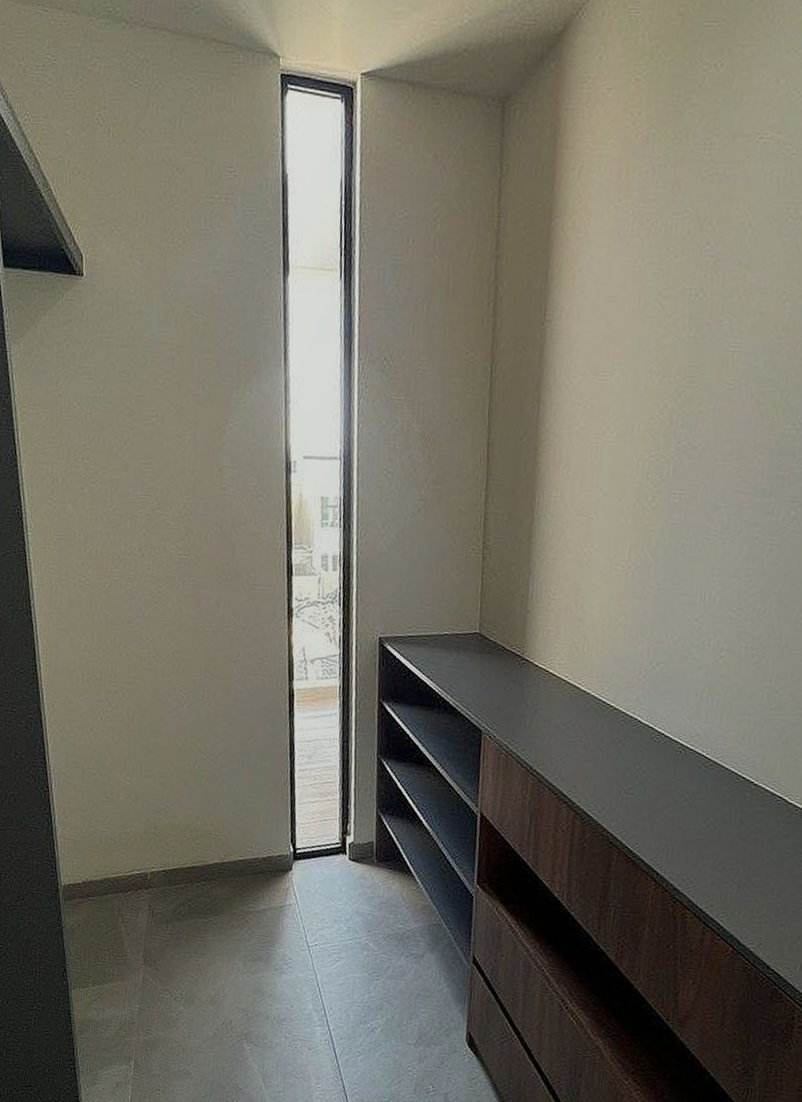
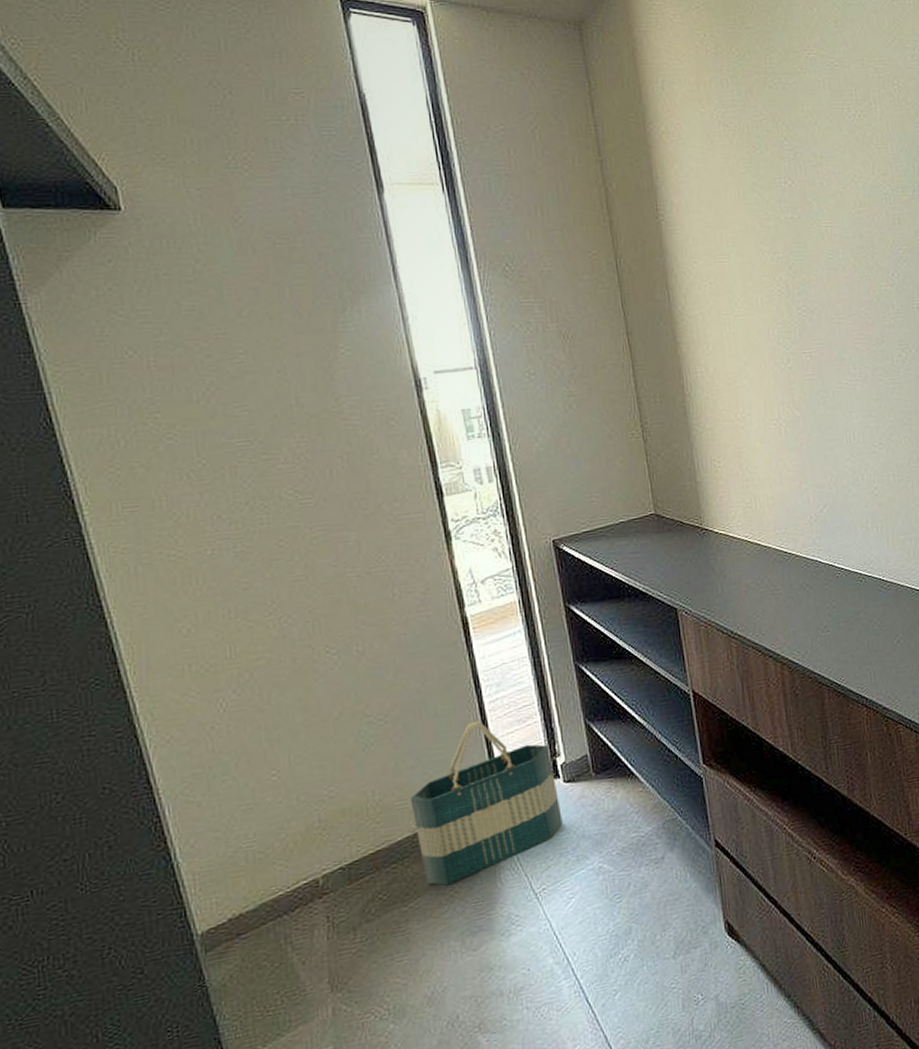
tote bag: none [223,782,343,914] -> present [410,720,563,886]

